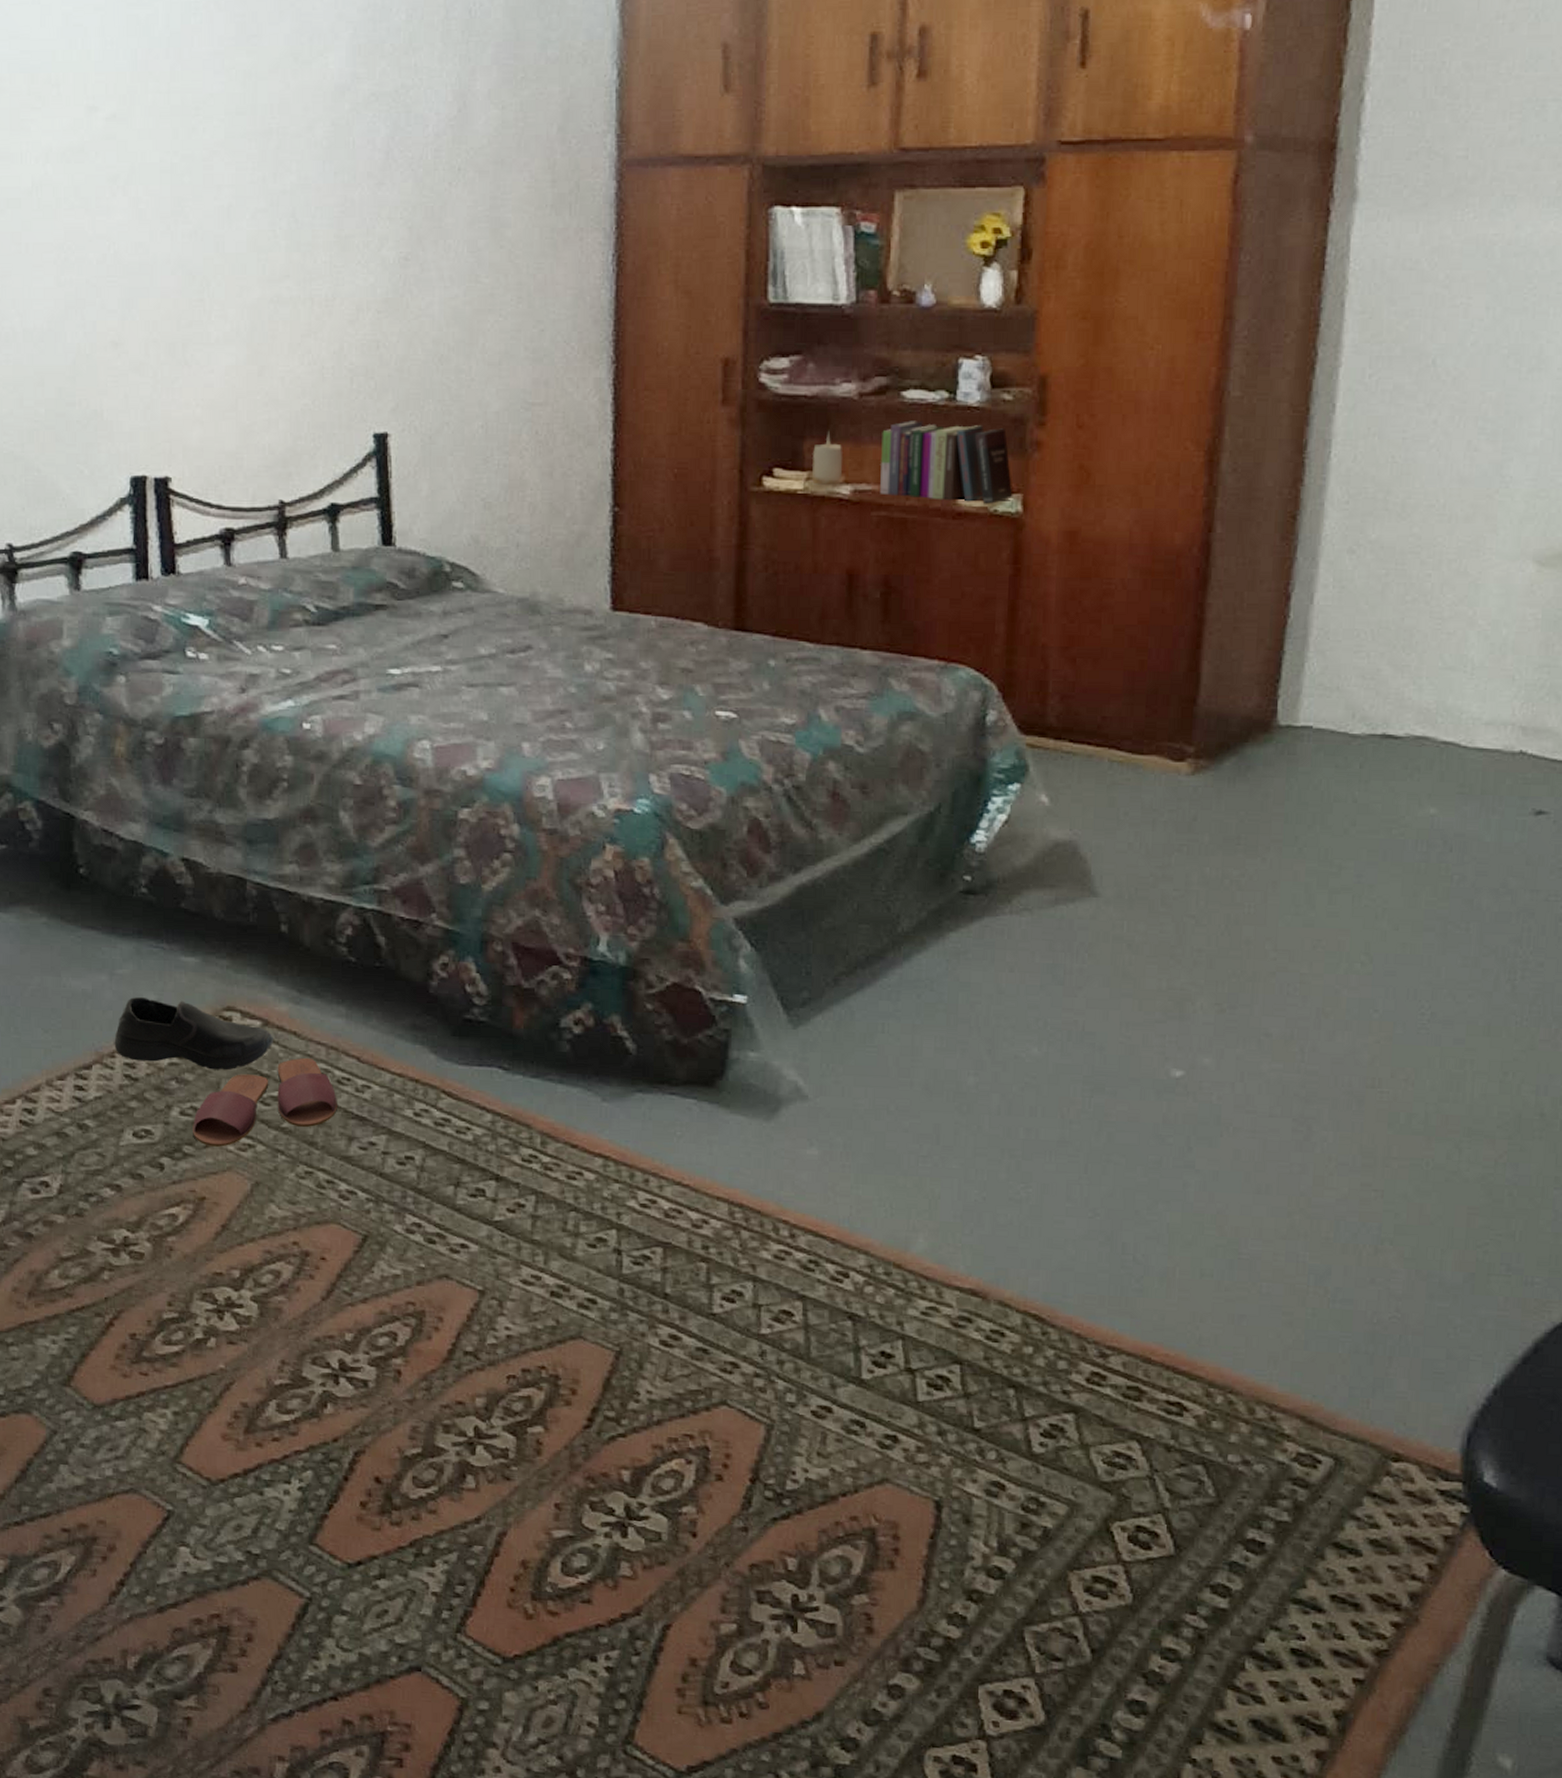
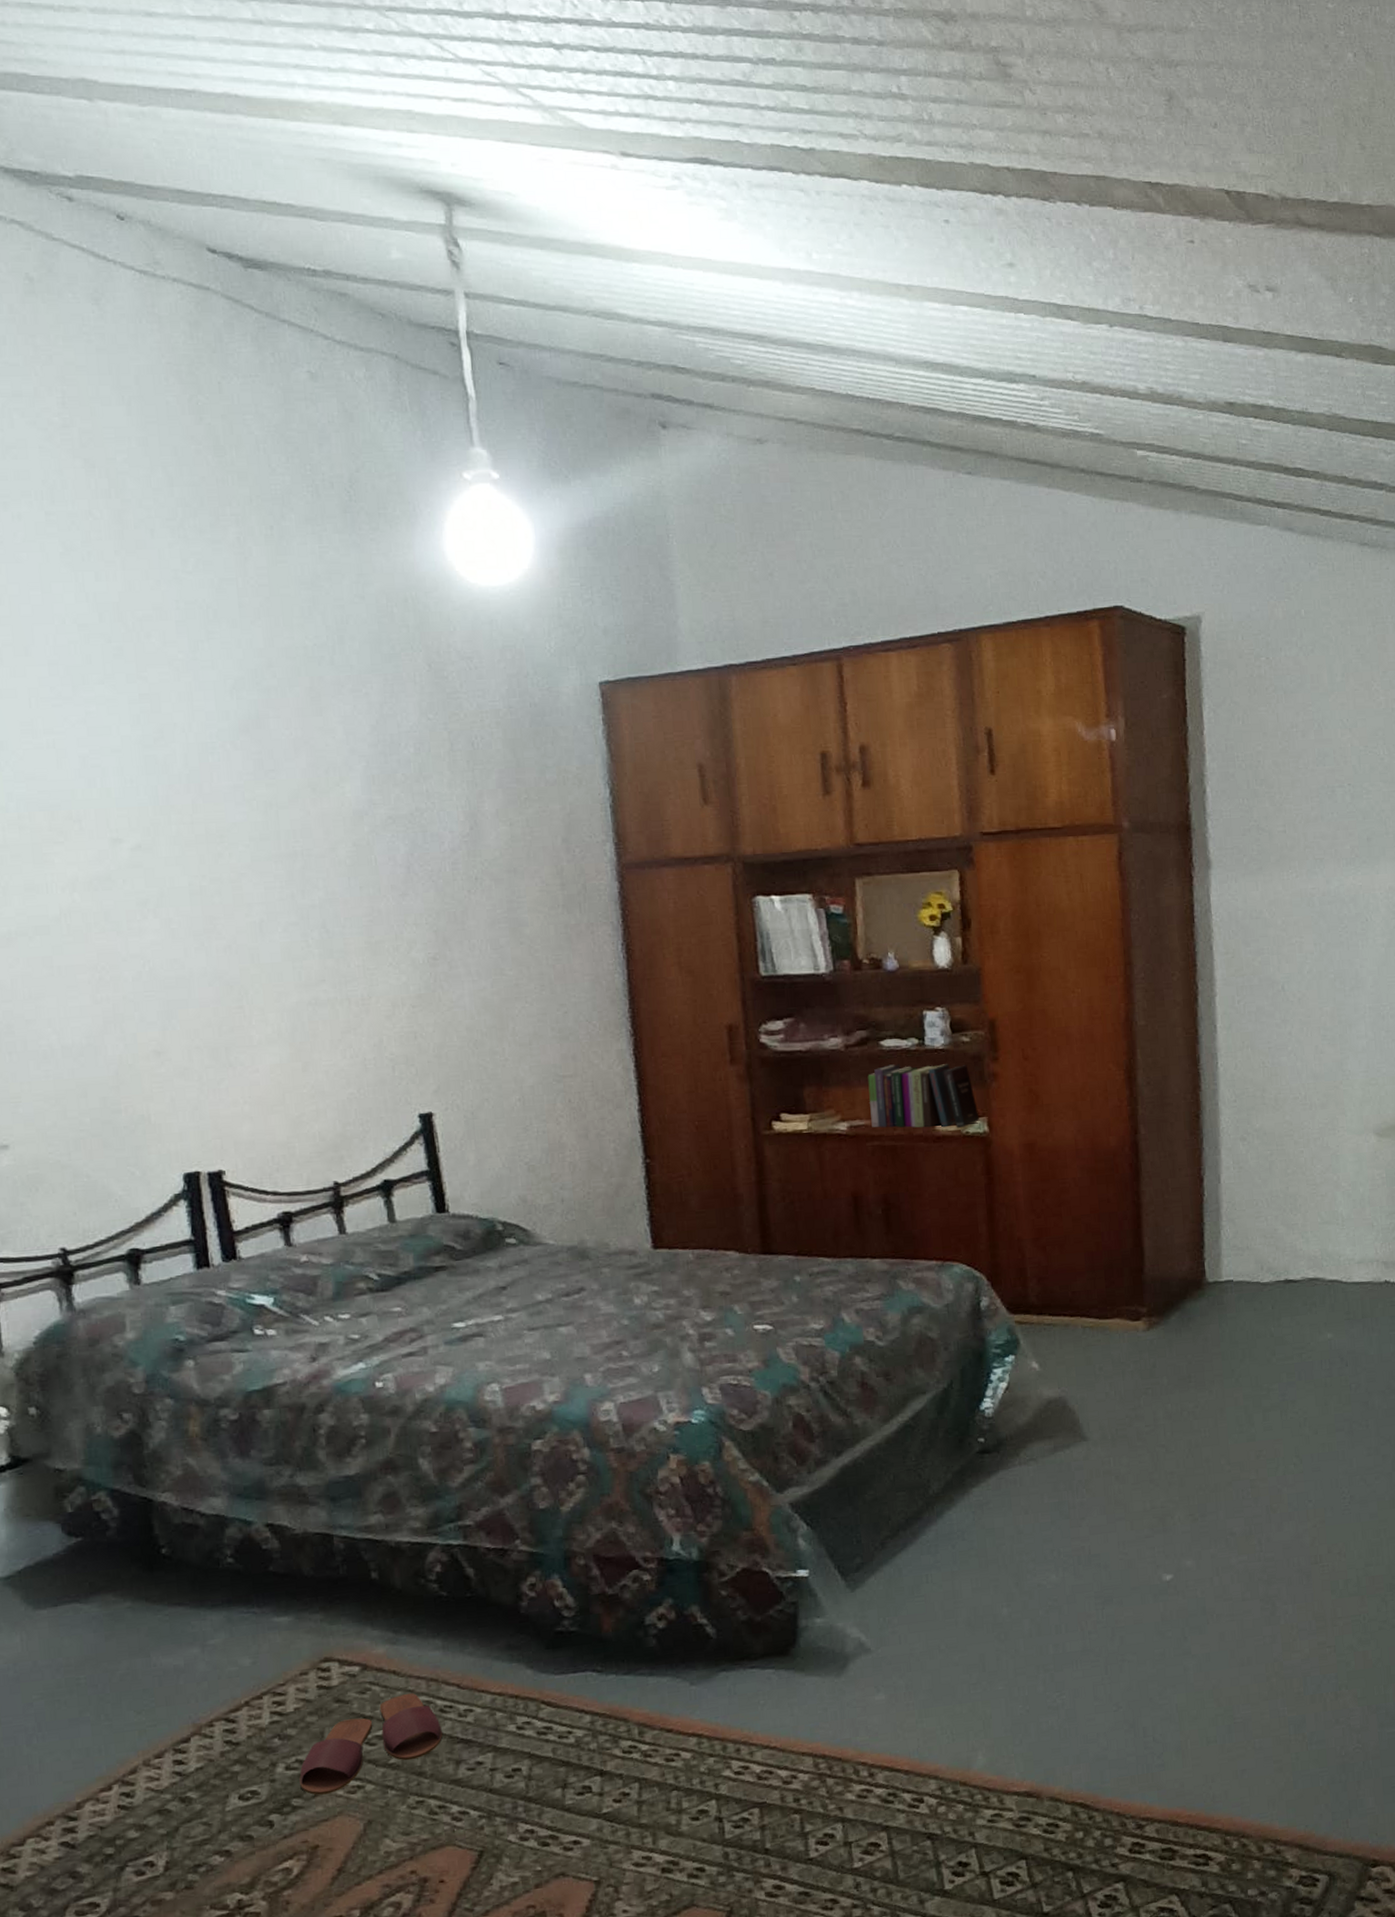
shoe: present [114,997,274,1071] -> none [211,1660,374,1726]
candle: present [812,430,843,485] -> none [812,1078,838,1125]

